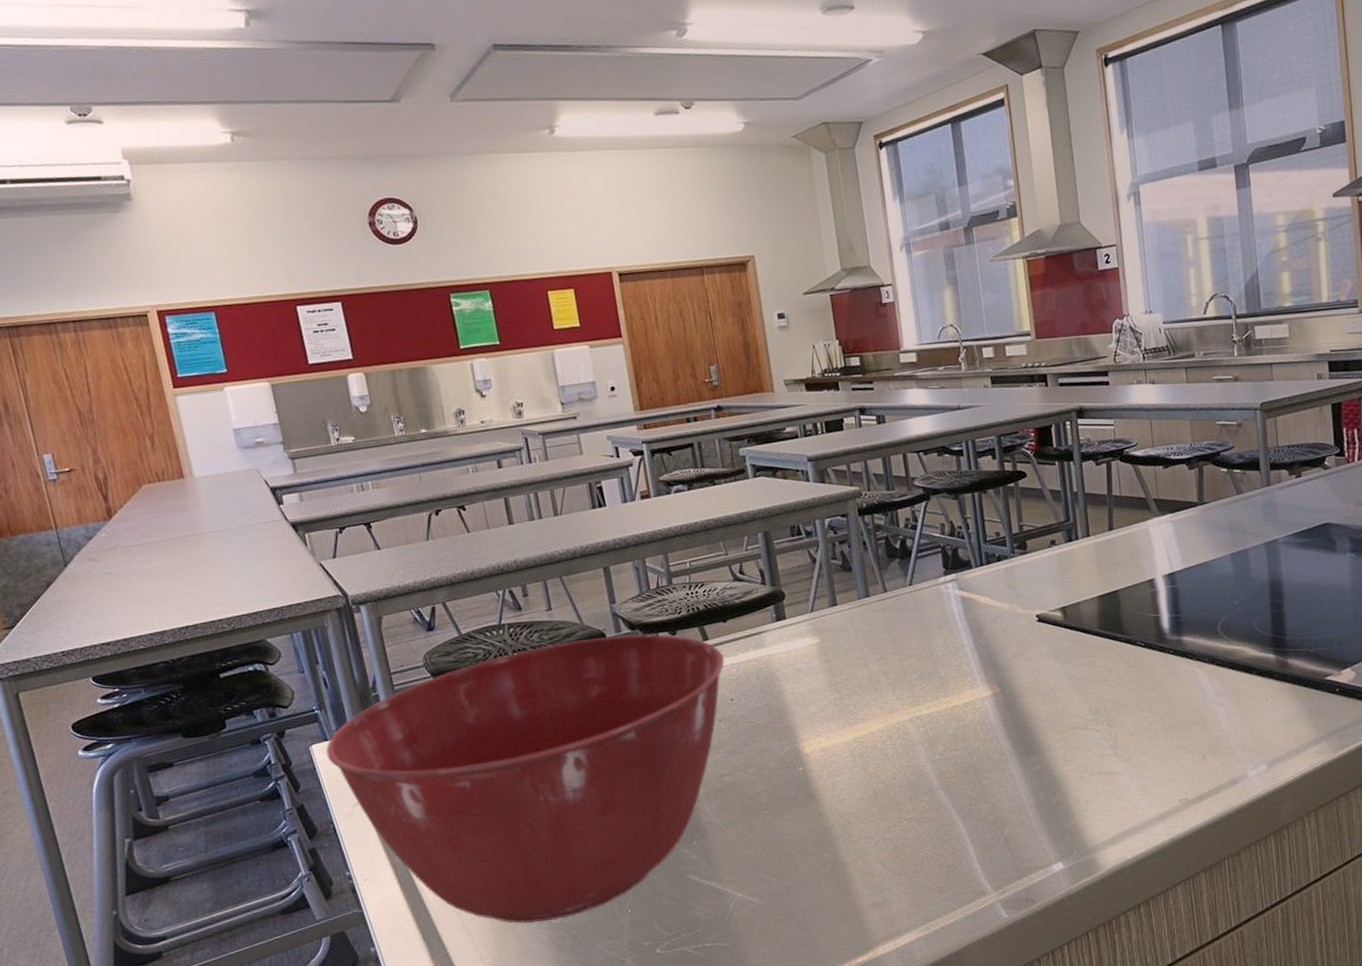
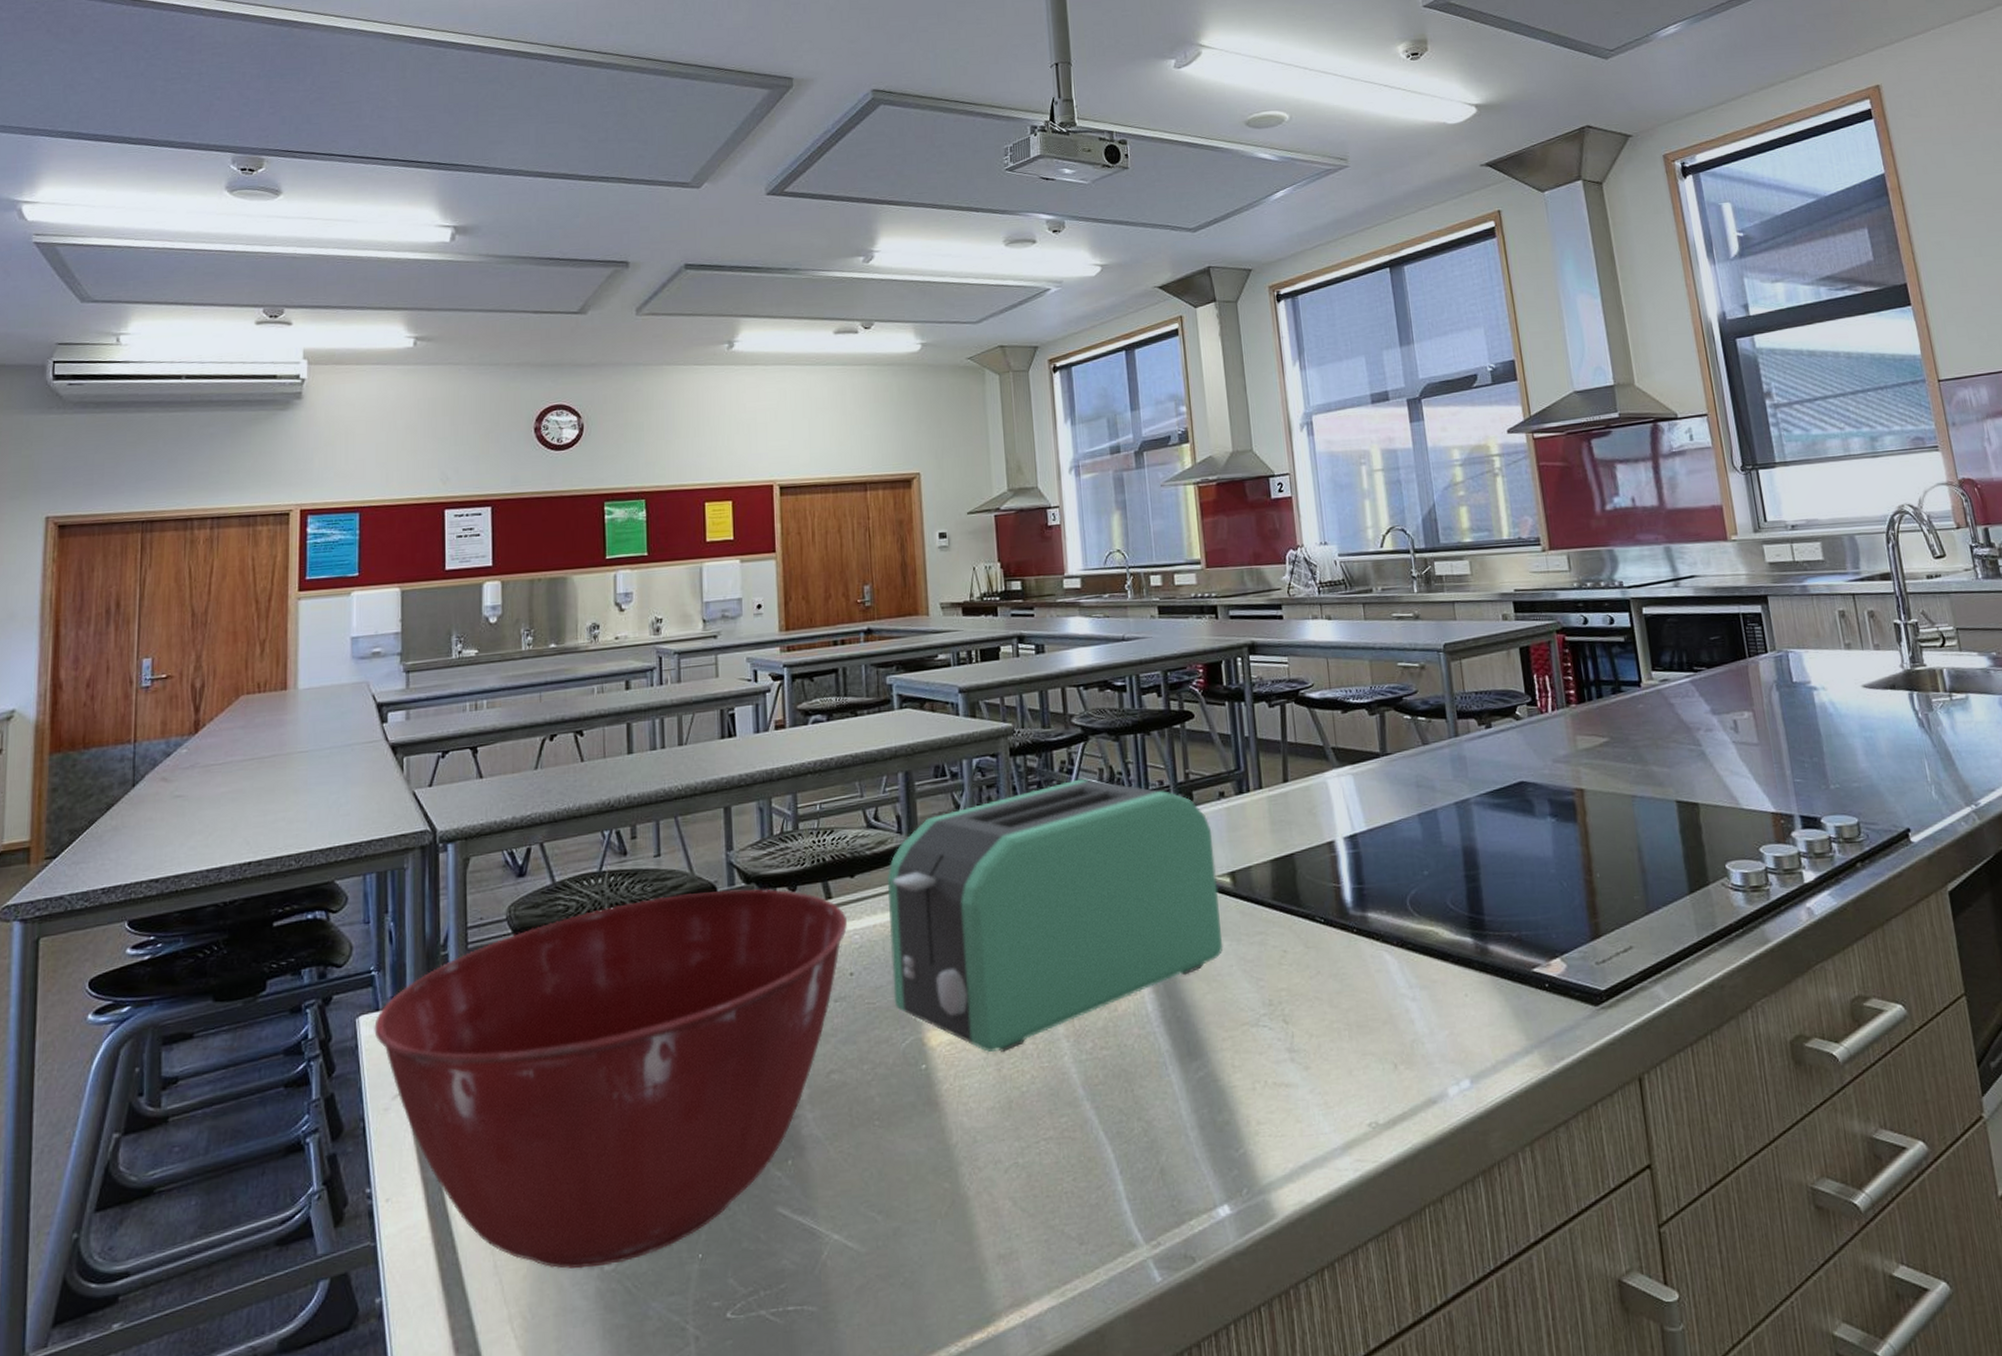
toaster: none [755,533,1056,757] -> present [887,778,1223,1053]

